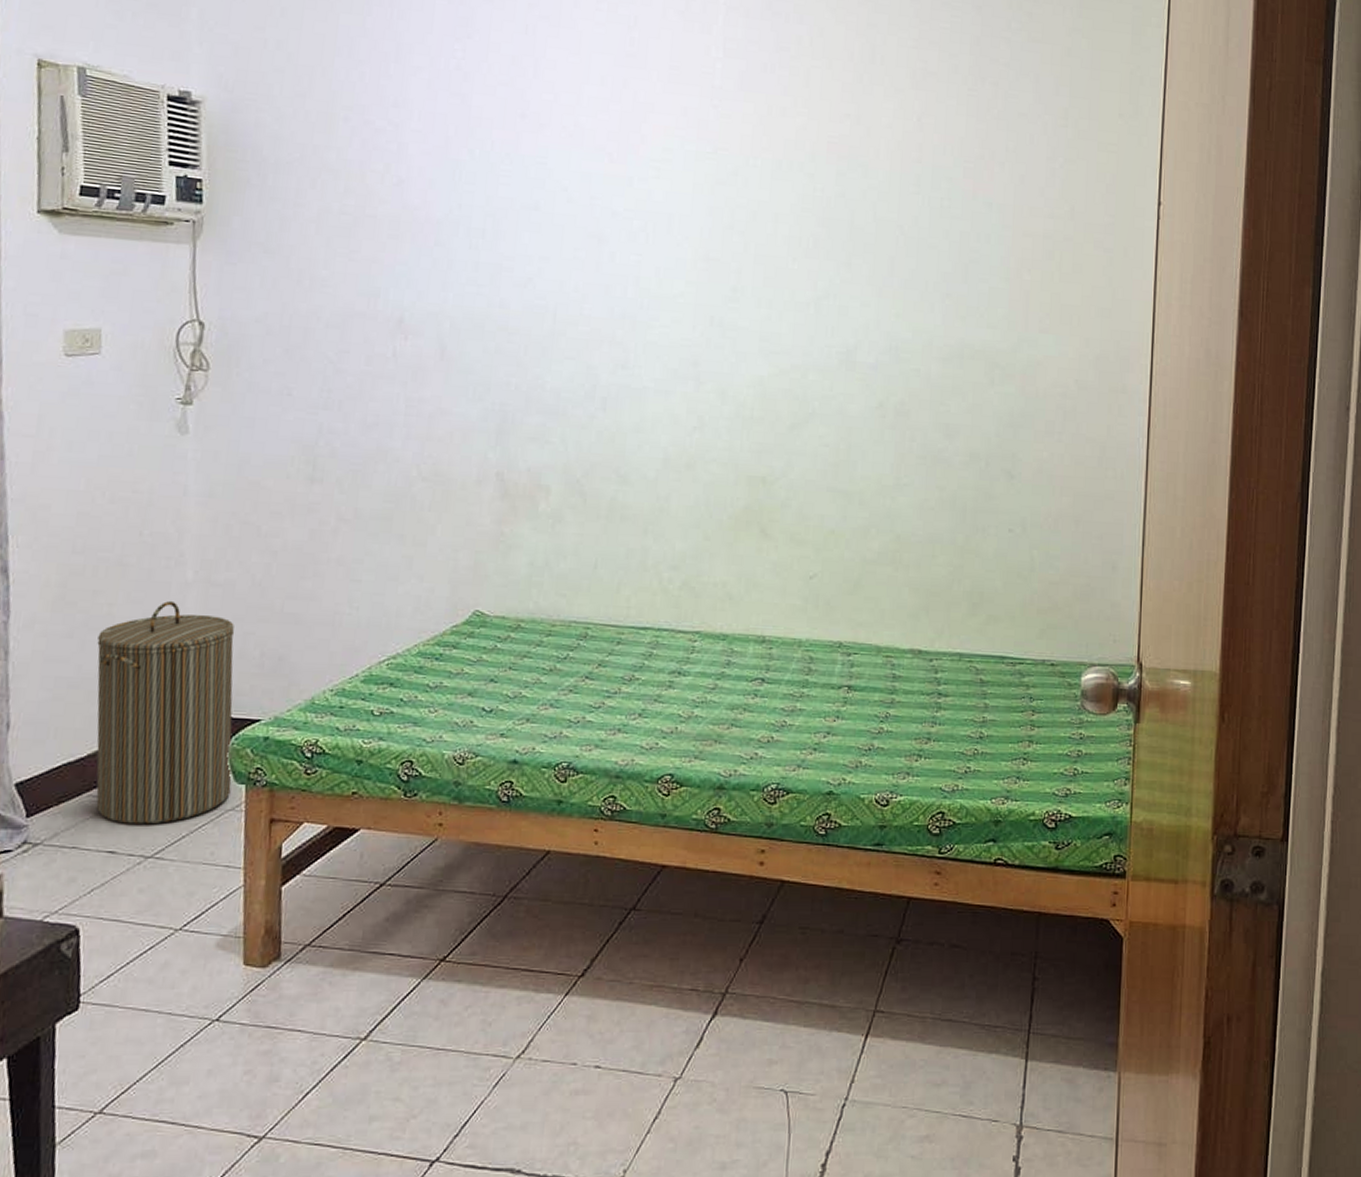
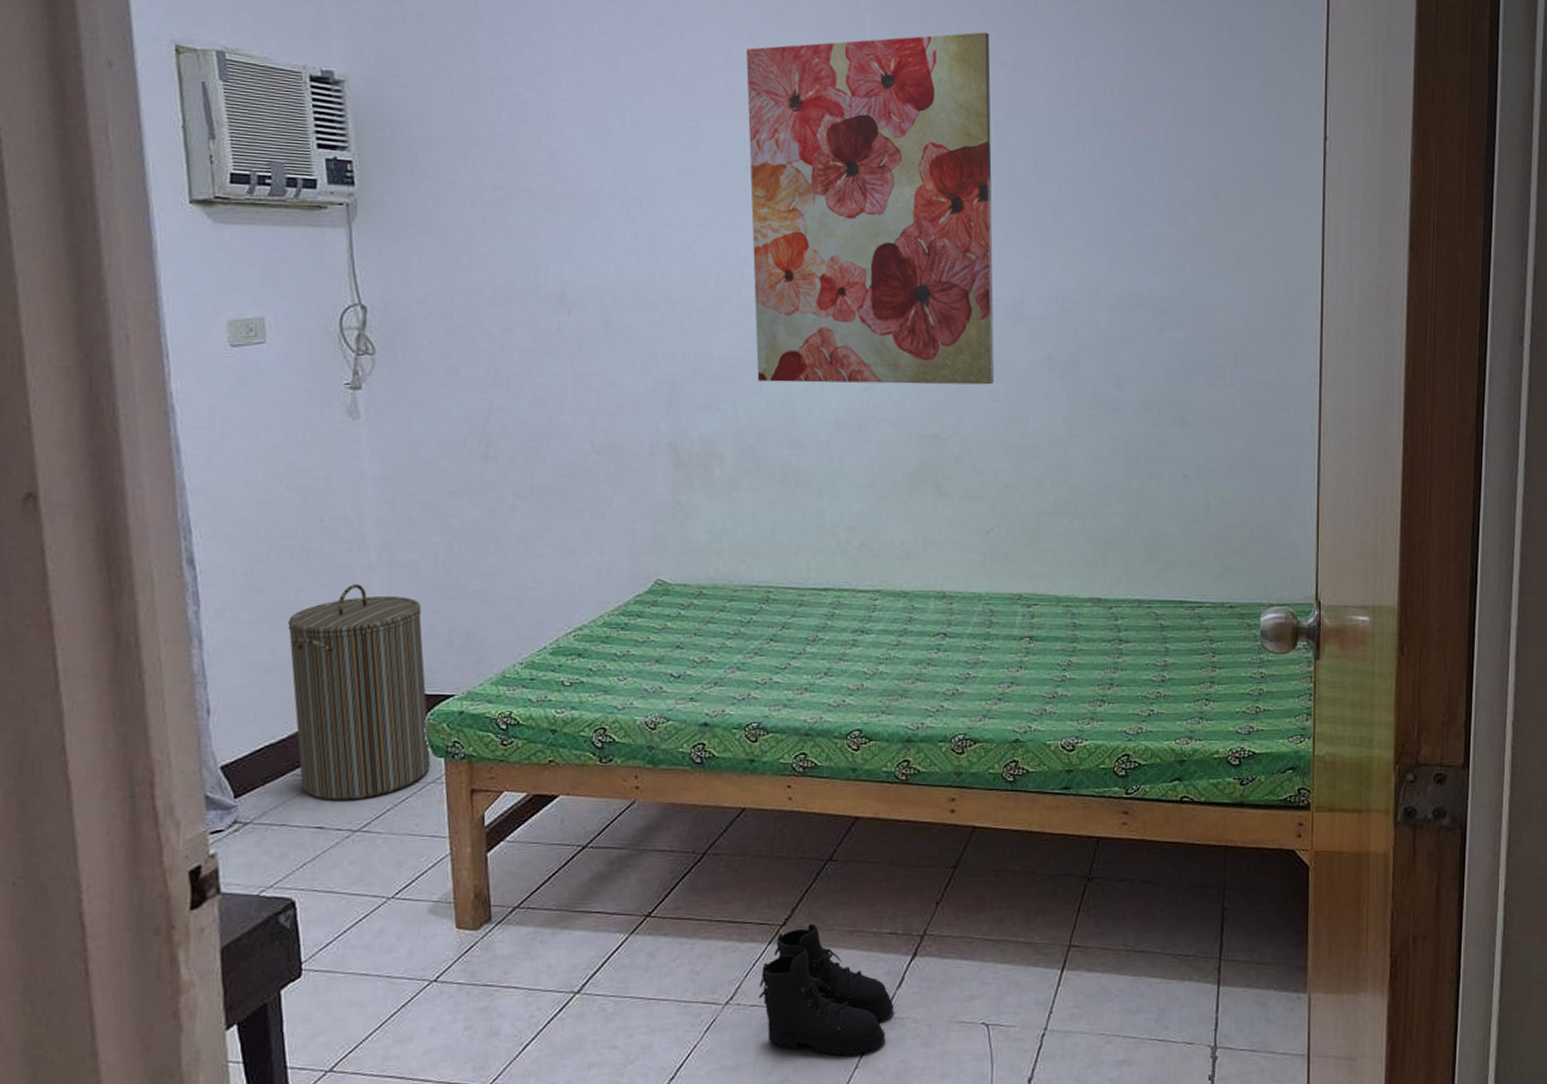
boots: none [551,976,691,1121] -> present [758,923,894,1058]
wall art: none [588,85,836,430] -> present [745,32,995,385]

